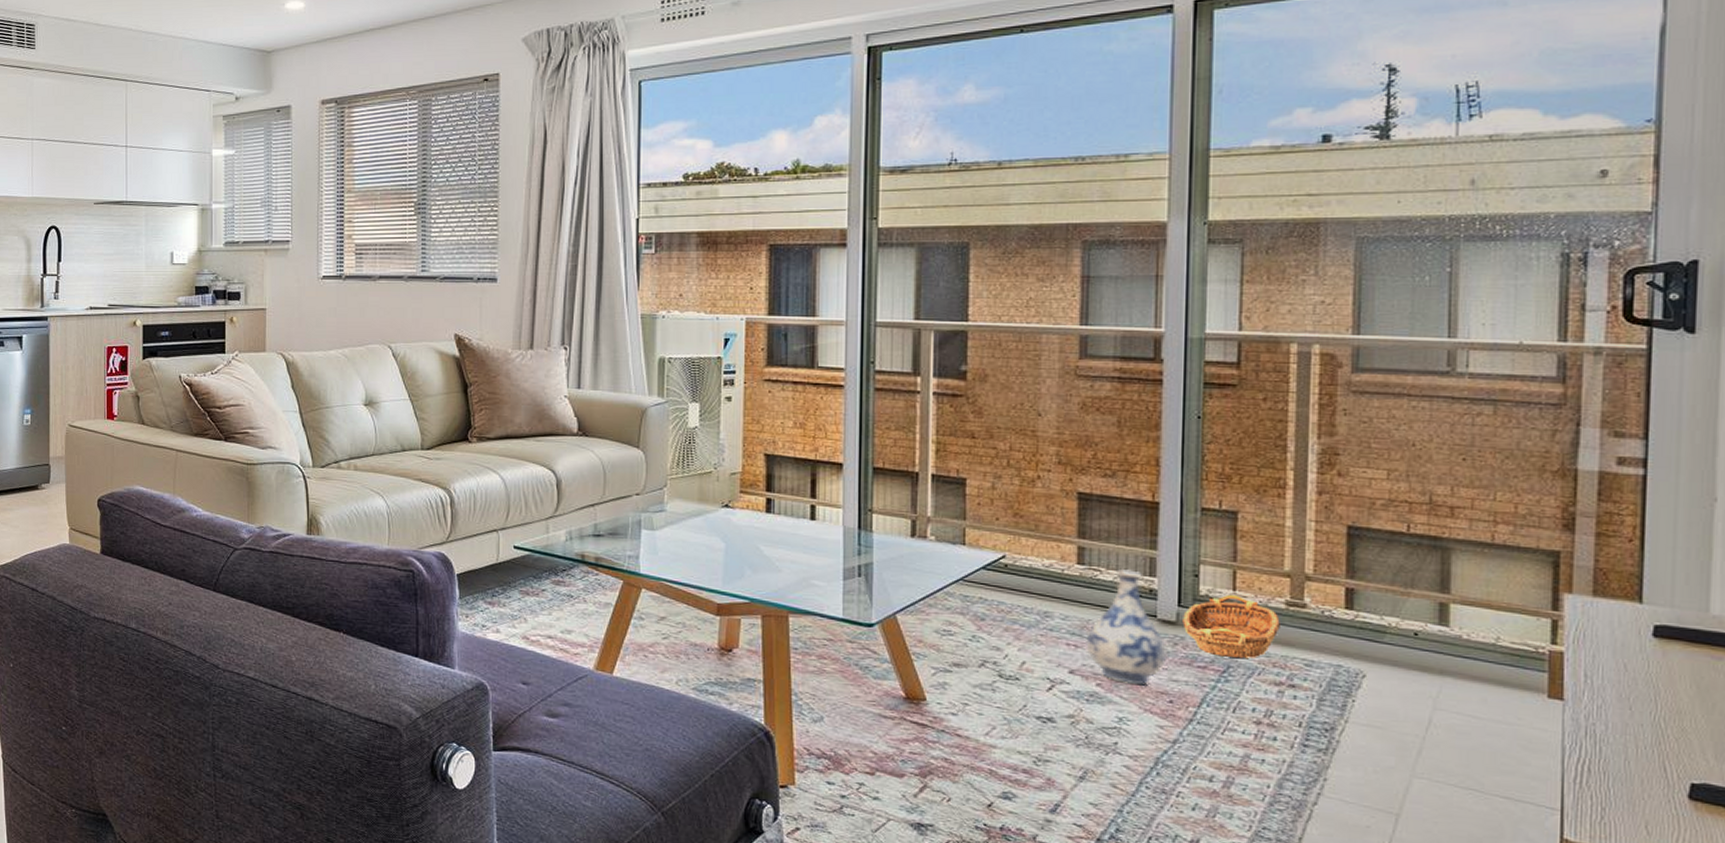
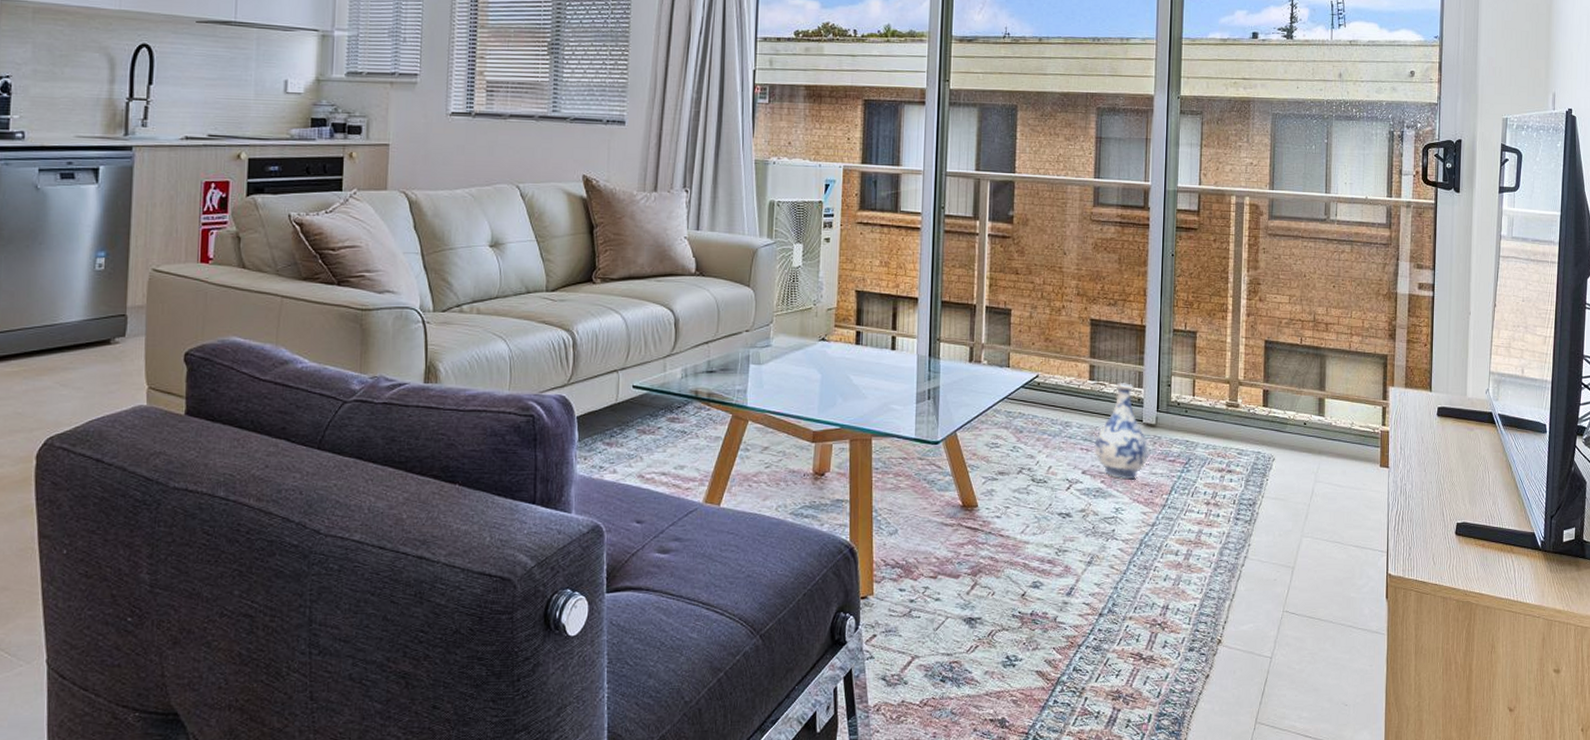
basket: present [1183,594,1280,659] -> none [1160,399,1223,452]

